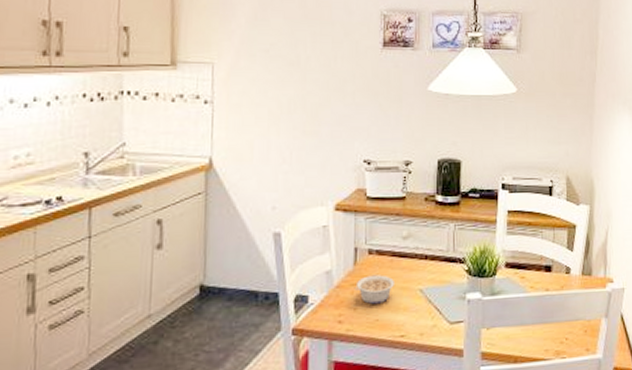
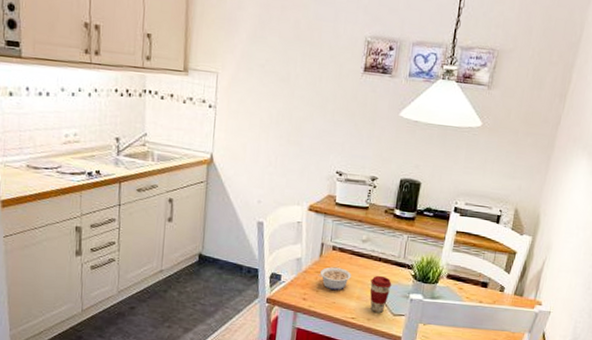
coffee cup: none [418,276,444,324] -> present [369,275,392,313]

